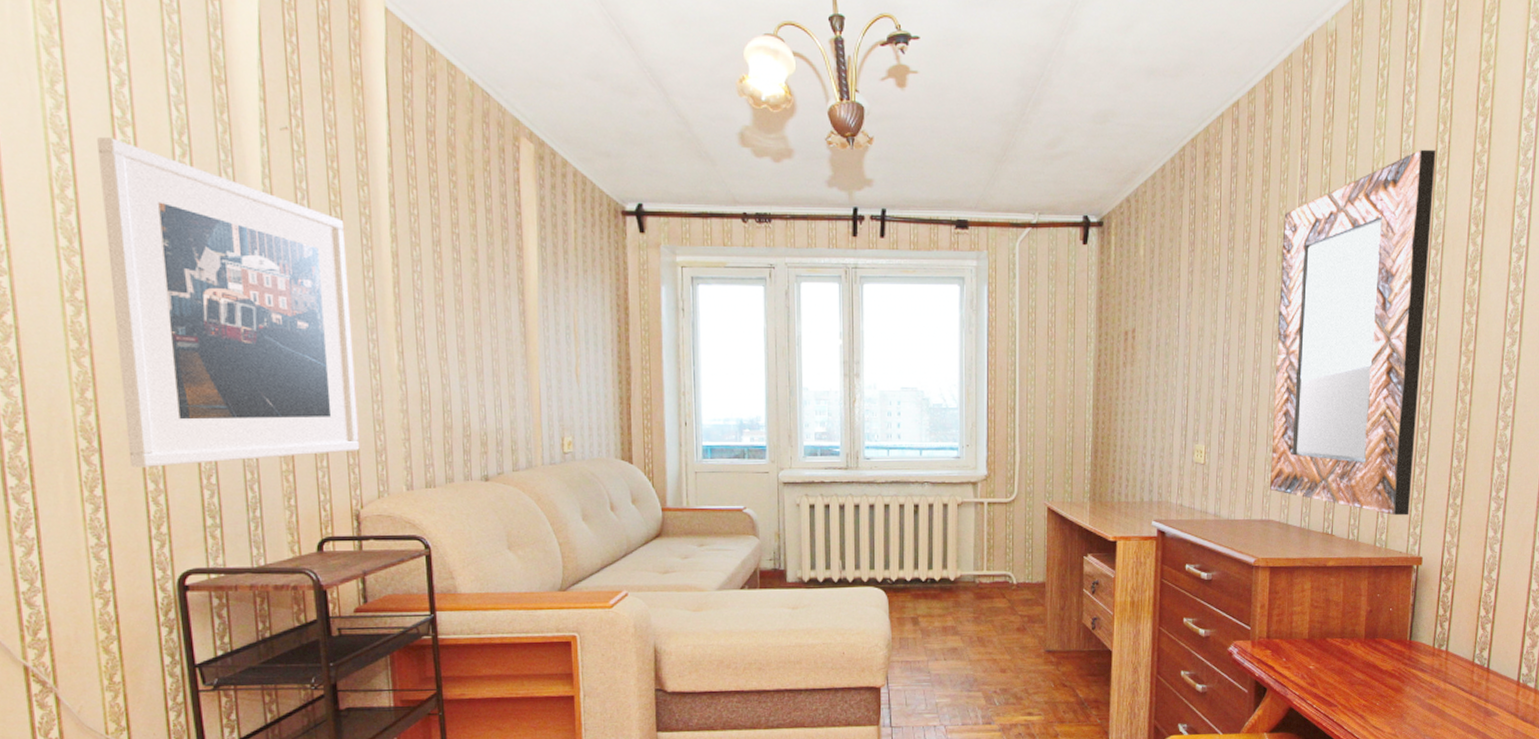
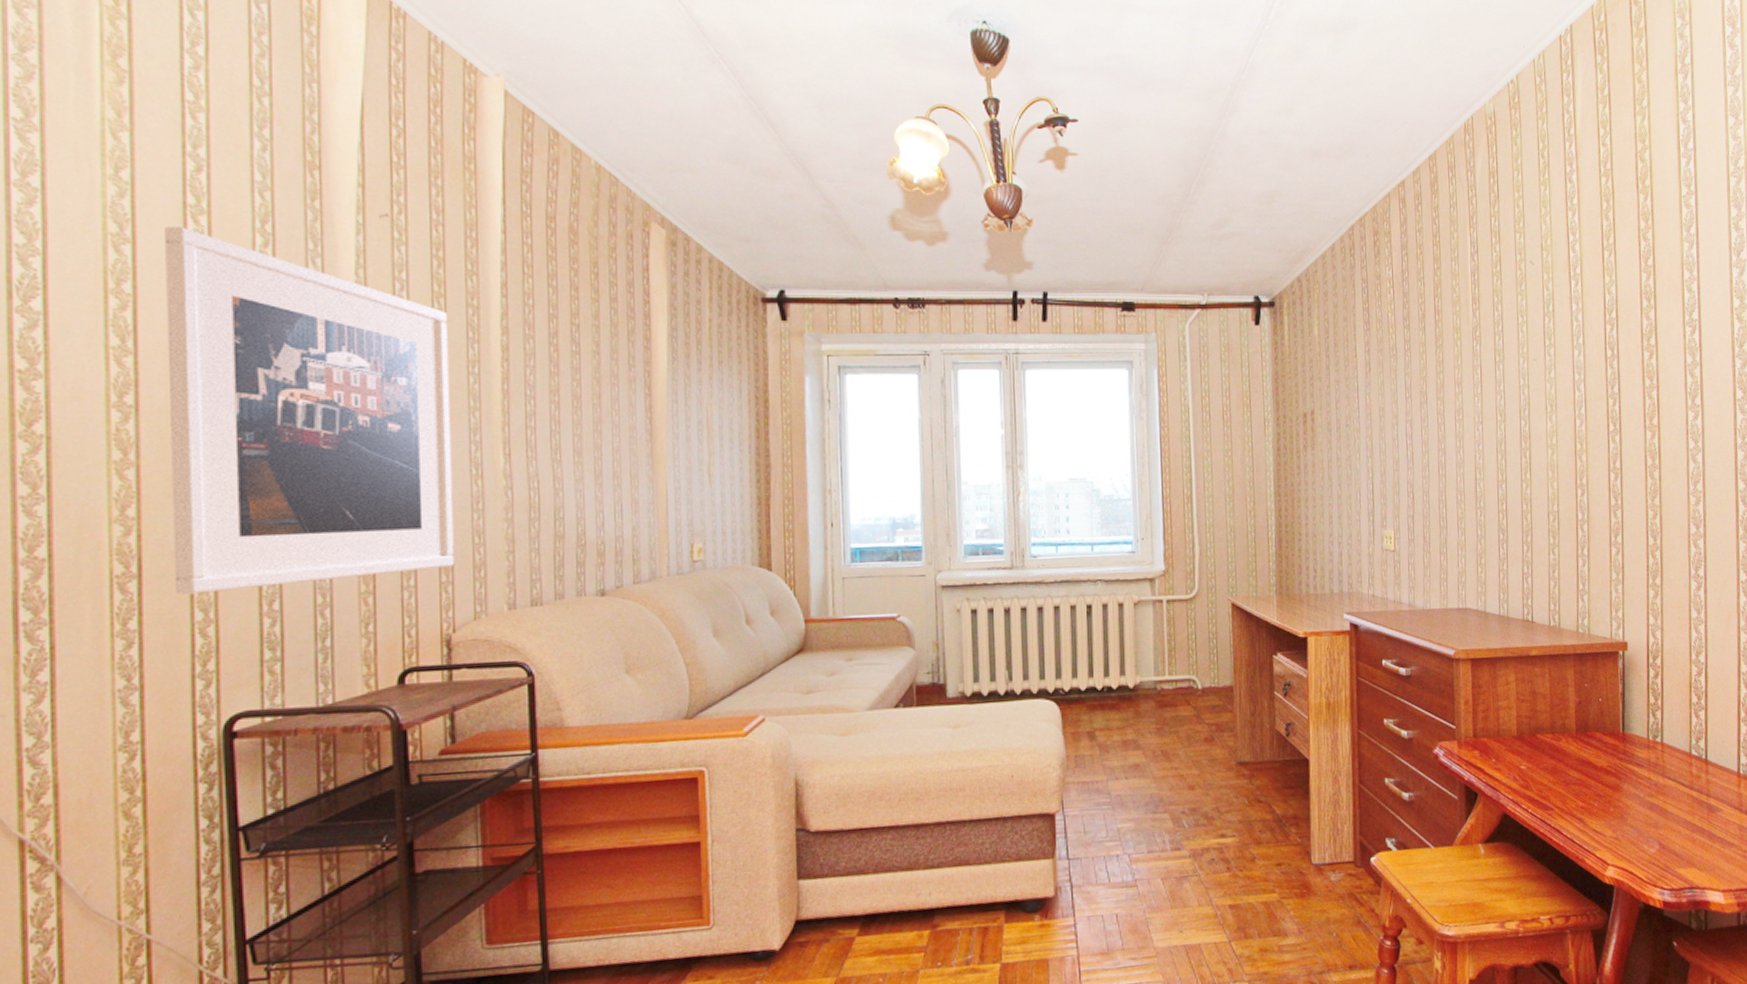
home mirror: present [1270,149,1436,516] -> none [1457,226,1610,599]

